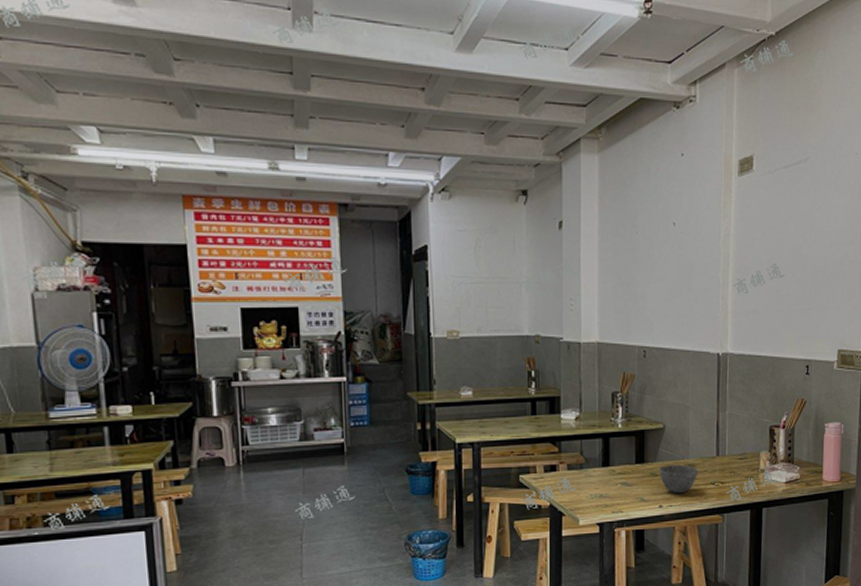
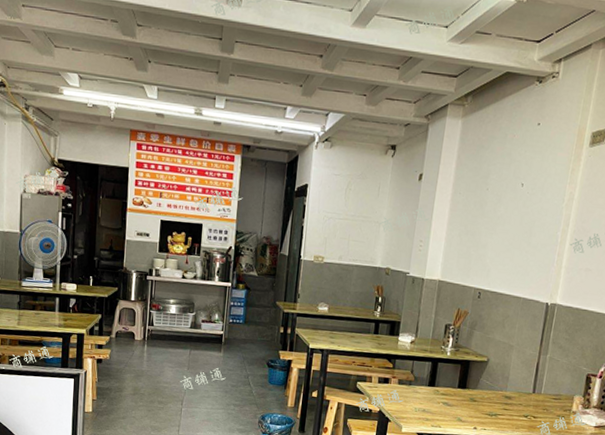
bowl: present [659,464,698,494] -> none [478,393,514,421]

